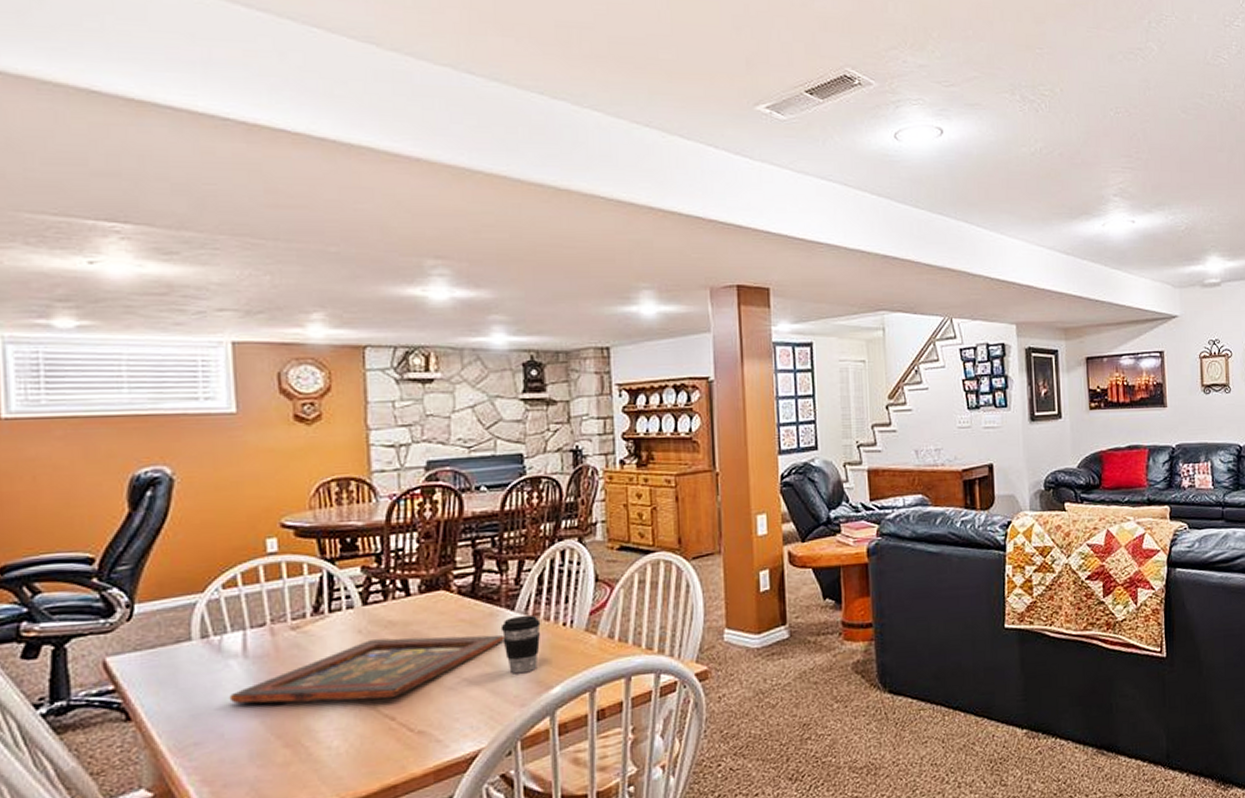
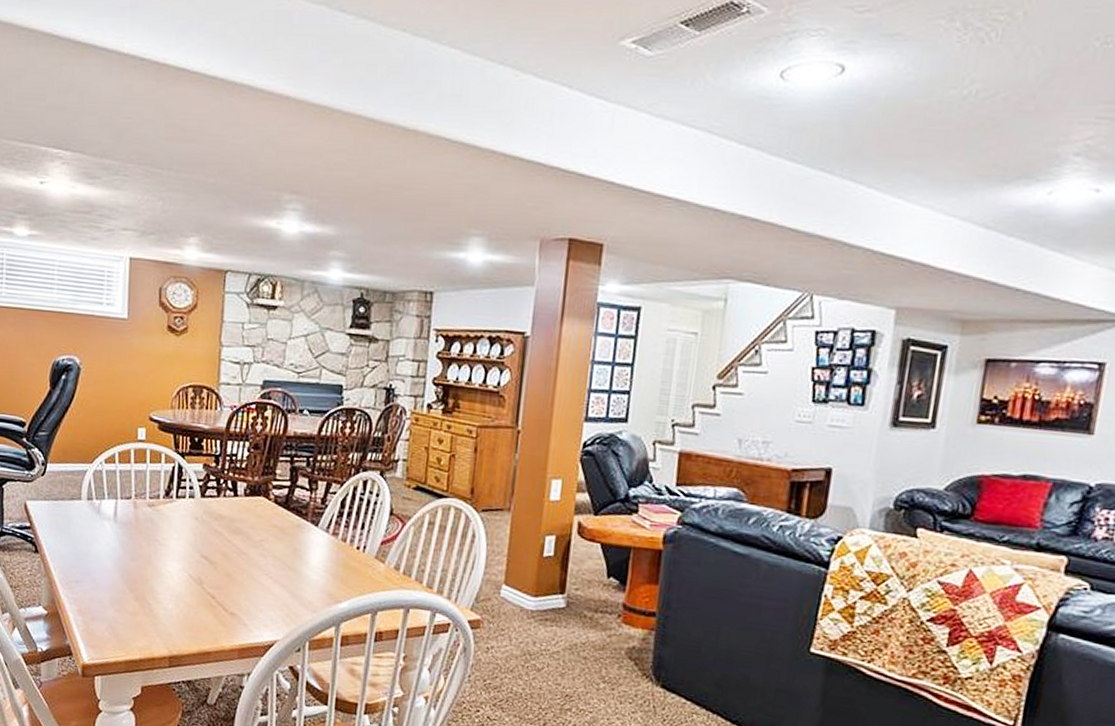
religious icon: present [229,634,504,704] -> none [101,527,307,580]
coffee cup: present [500,614,541,674] -> none [304,532,339,584]

